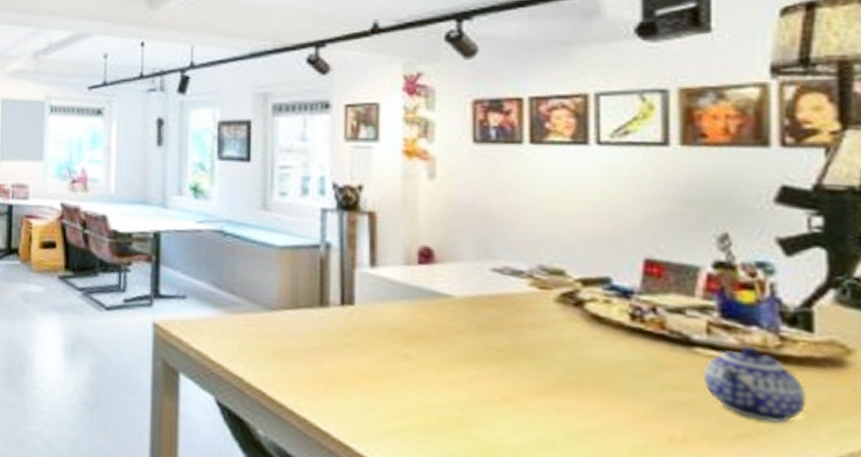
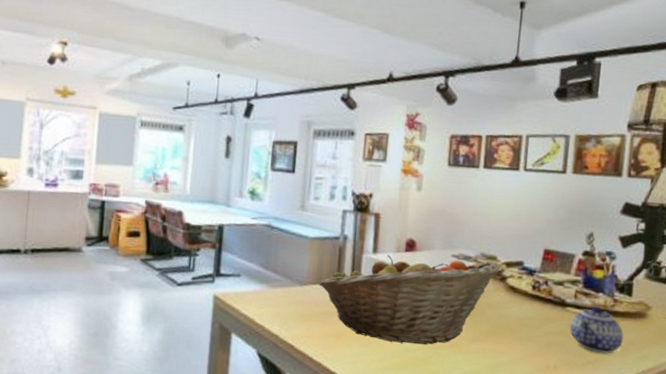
fruit basket: none [294,269,572,398] -> present [318,255,500,345]

